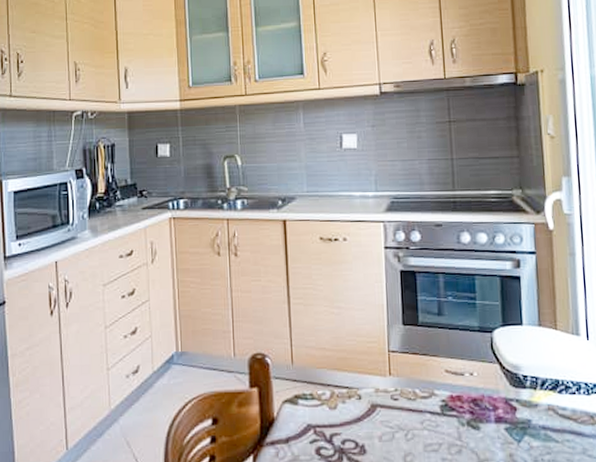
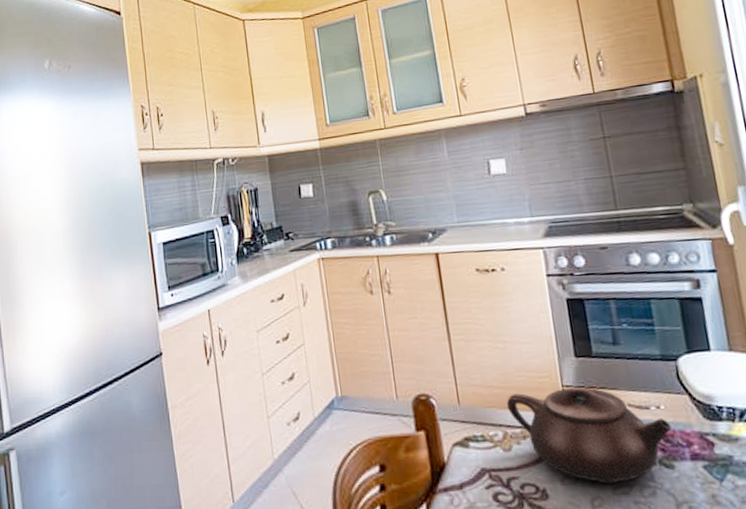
teapot: none [337,353,482,443] -> present [507,387,672,485]

